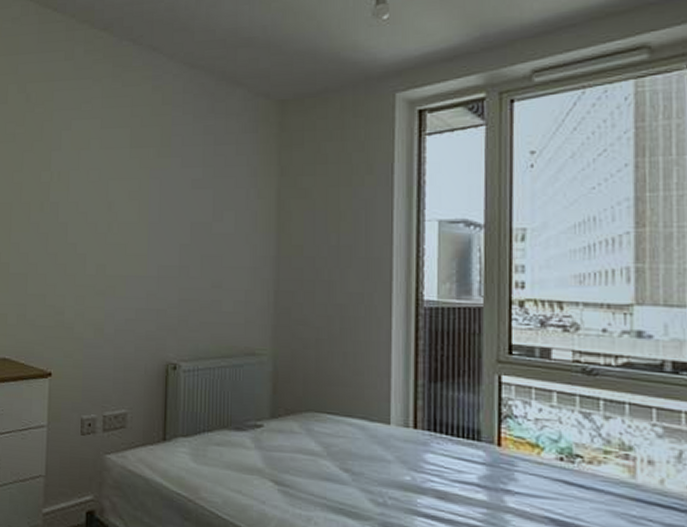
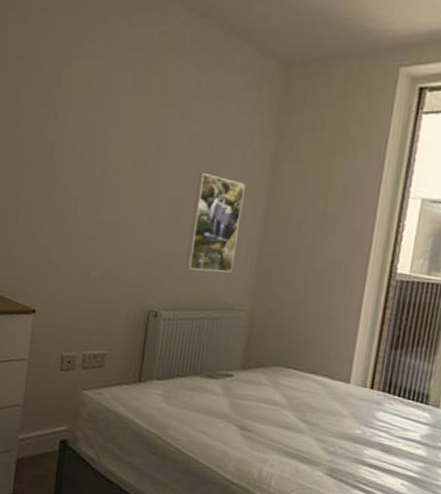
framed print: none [201,218,253,317] -> present [186,173,245,273]

